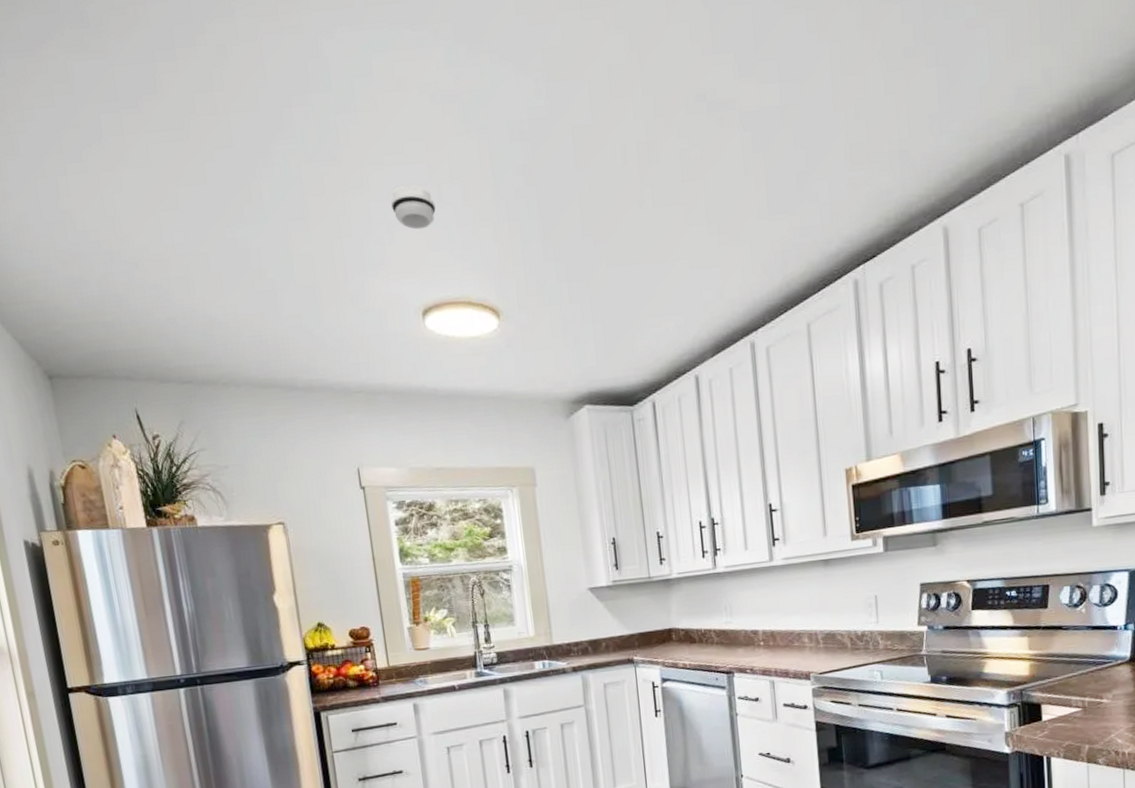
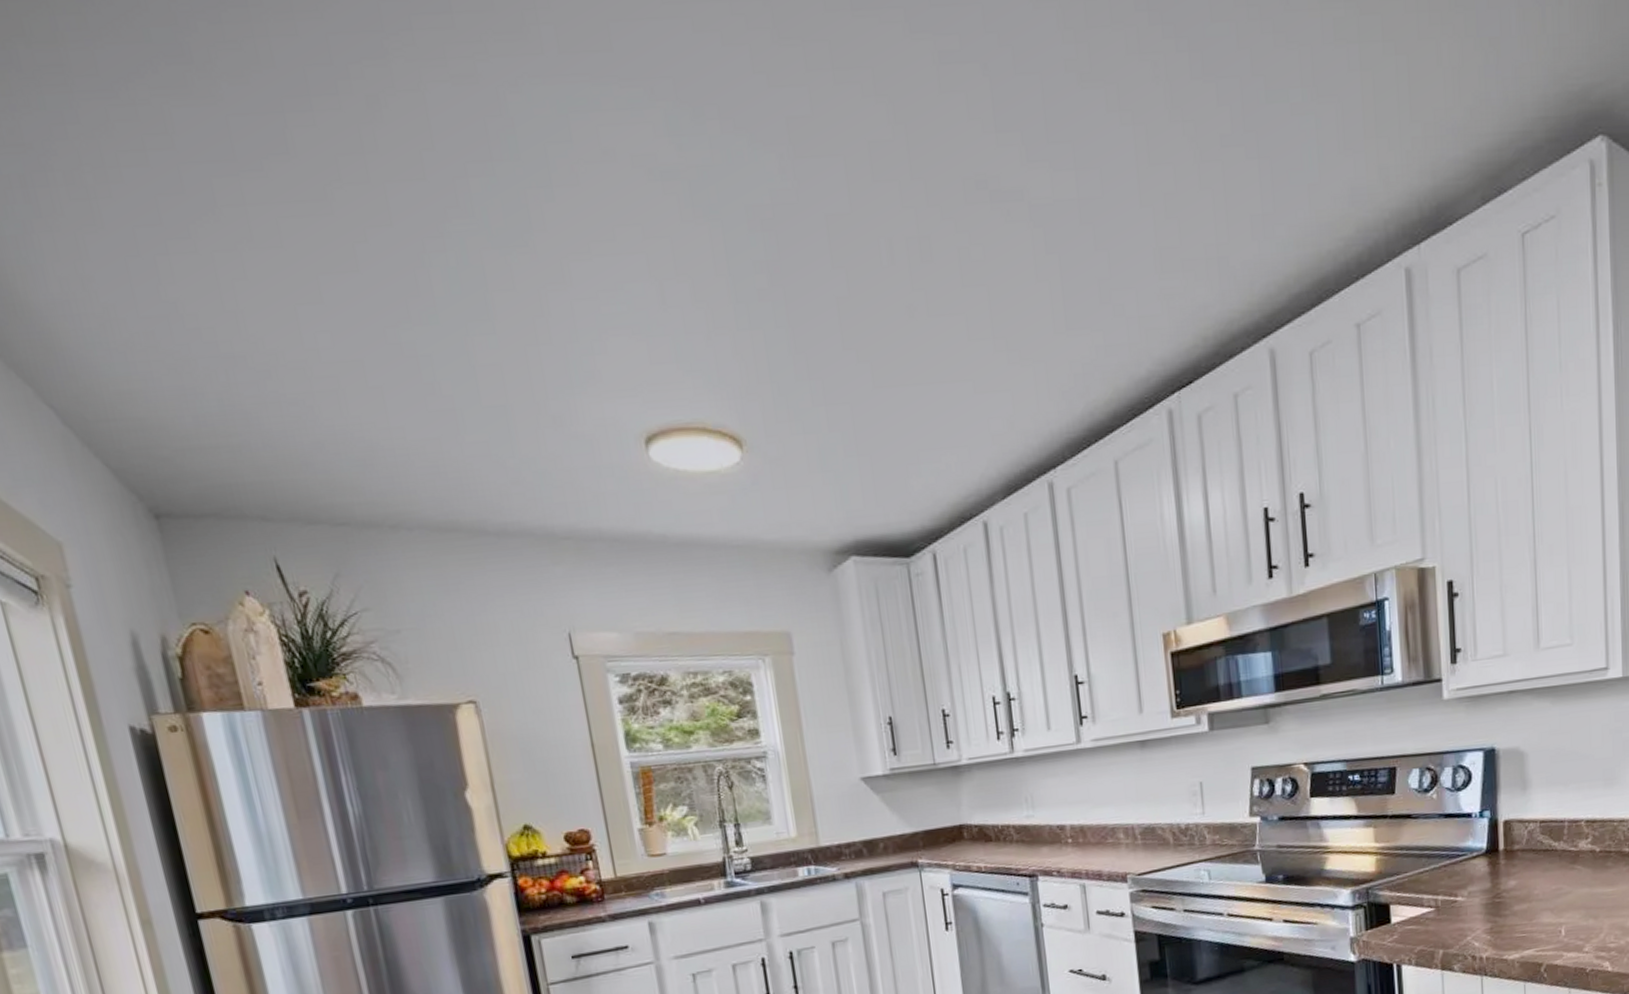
smoke detector: present [391,185,436,230] -> none [601,281,658,337]

